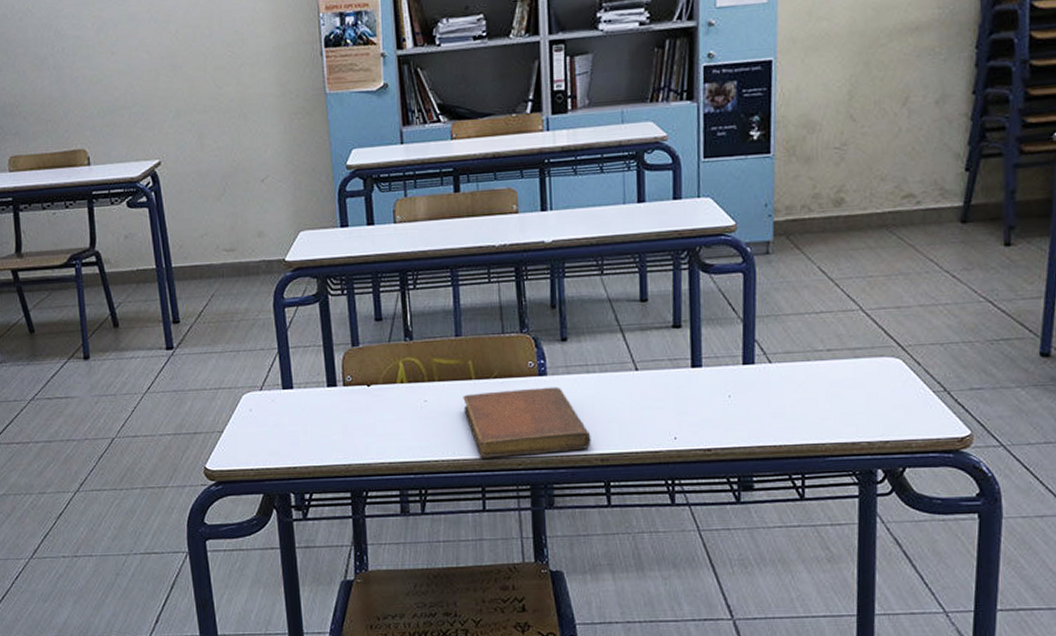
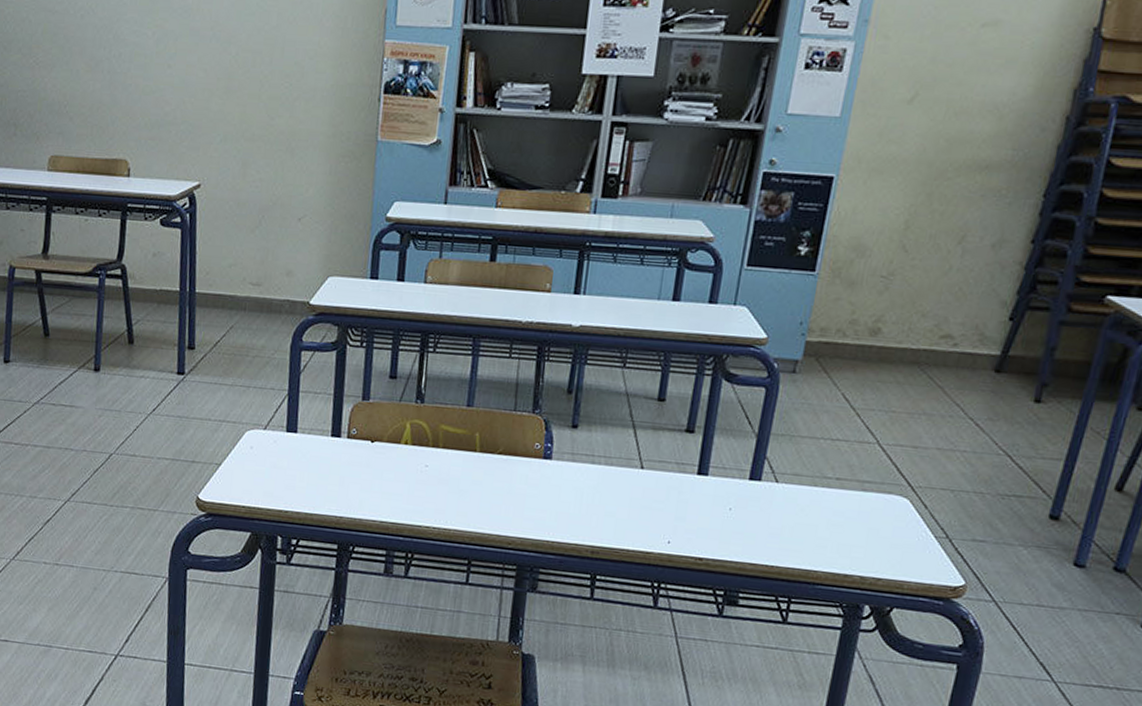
notebook: present [463,387,591,459] -> none [463,465,586,539]

